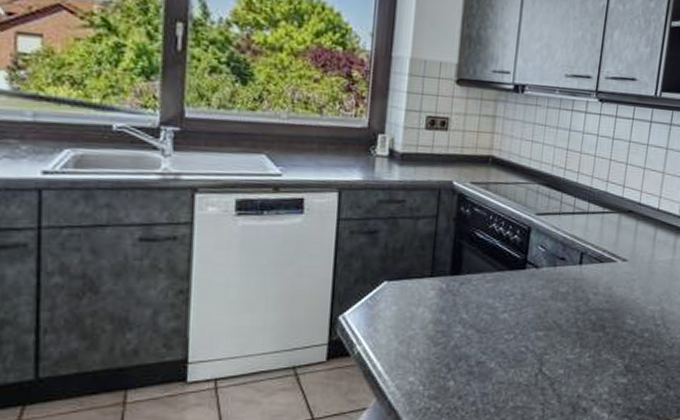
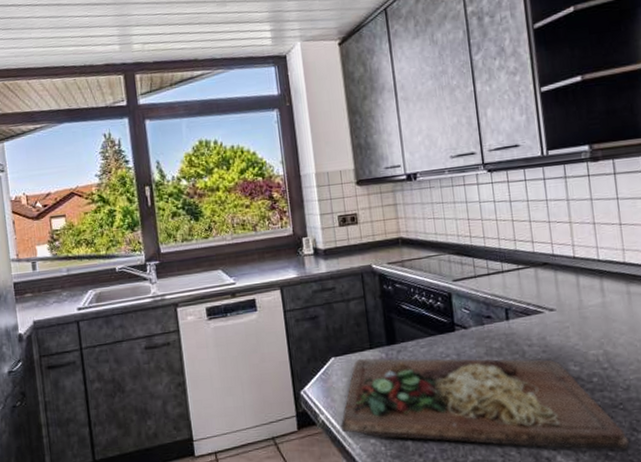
cutting board: none [378,286,661,405] -> present [340,358,630,450]

